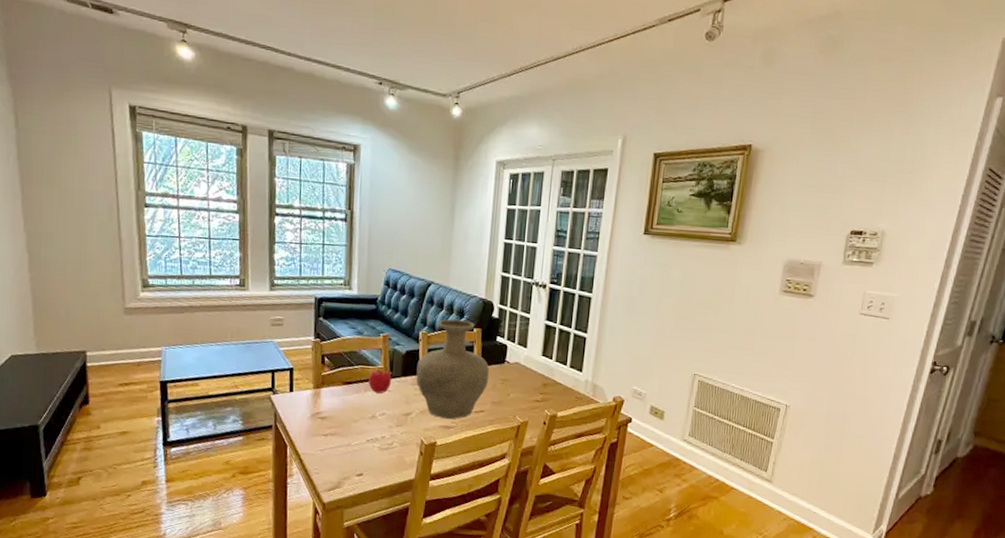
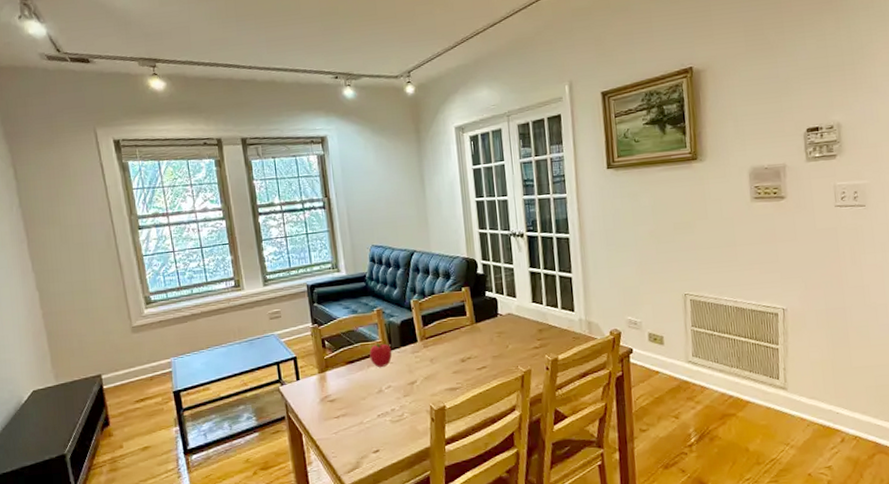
vase: present [416,319,489,420] -> none [413,281,485,382]

